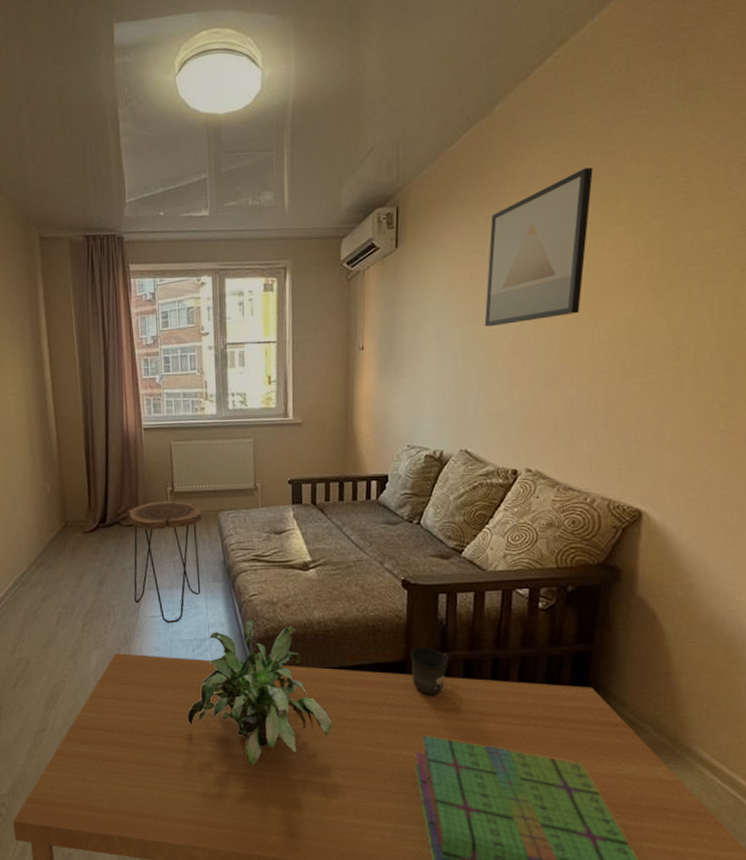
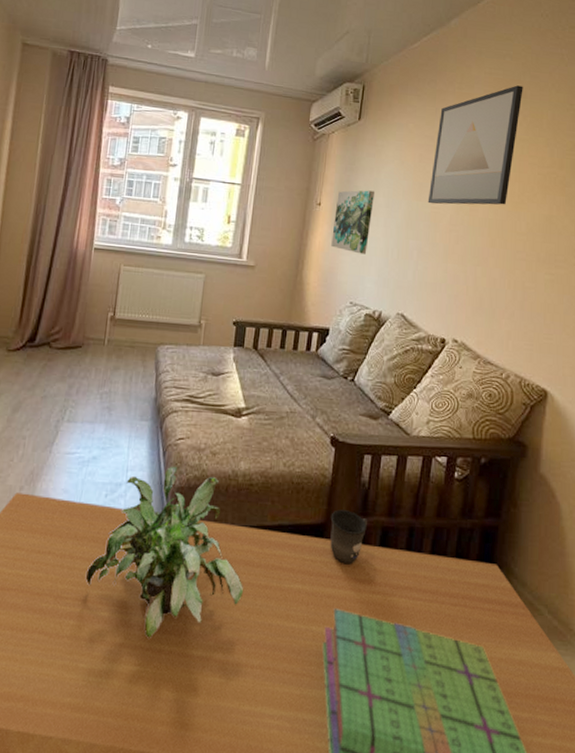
side table: present [128,501,202,623] -> none [50,325,141,462]
wall art: none [380,324,422,394] -> present [331,190,374,255]

